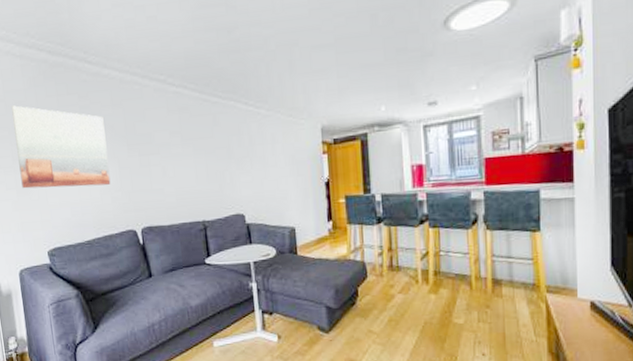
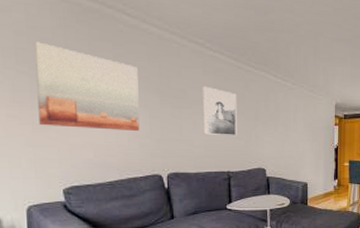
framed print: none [169,126,210,182] -> present [203,86,237,137]

